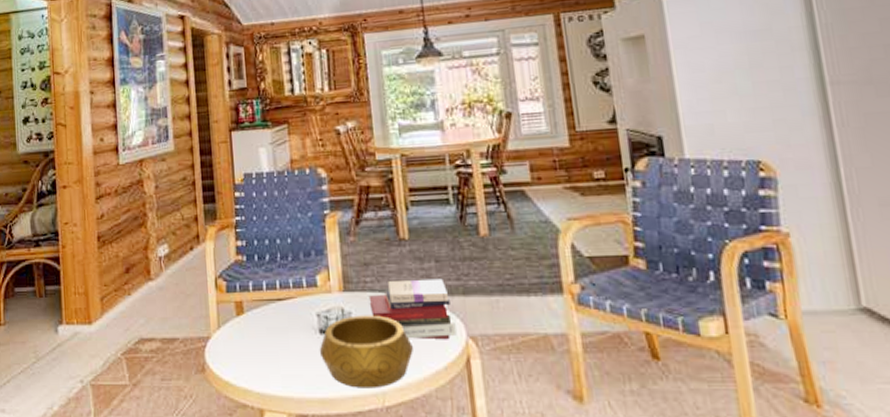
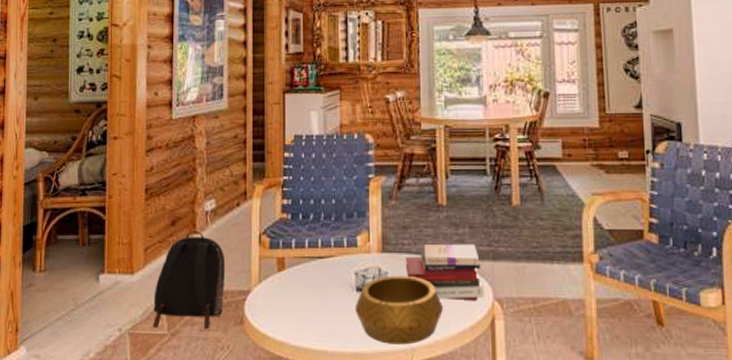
backpack: none [113,277,184,379] -> present [153,230,226,330]

